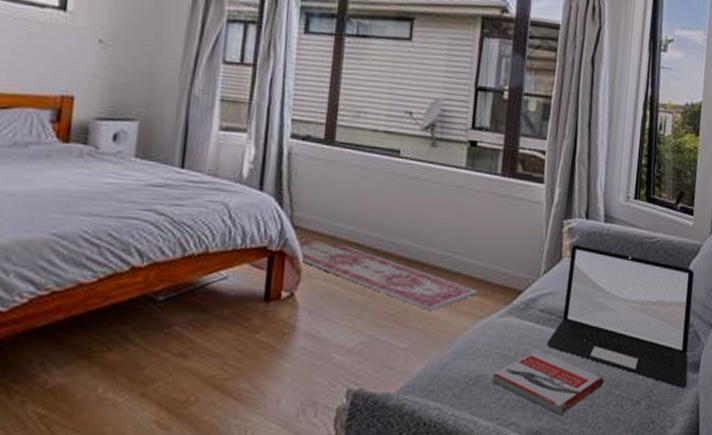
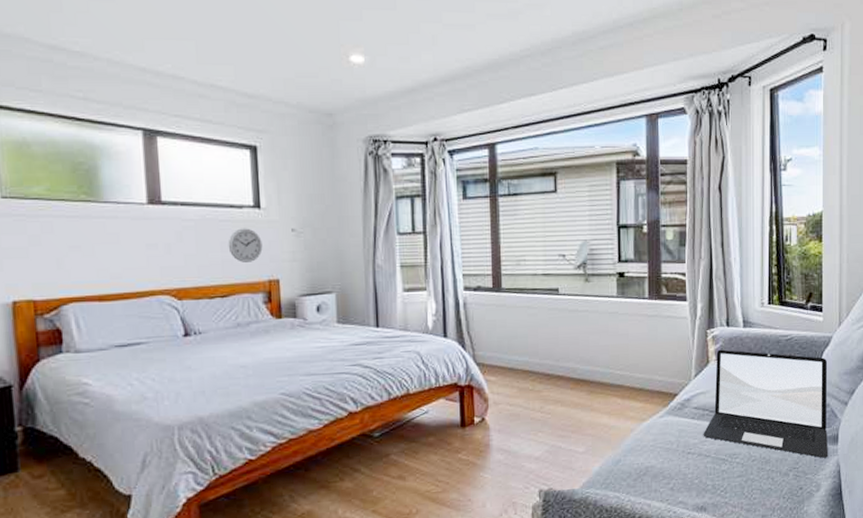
wall clock: none [19,30,62,72] -> present [228,228,263,262]
rug: present [295,238,480,312] -> none [479,372,641,420]
book: present [491,350,604,415] -> none [659,441,756,492]

